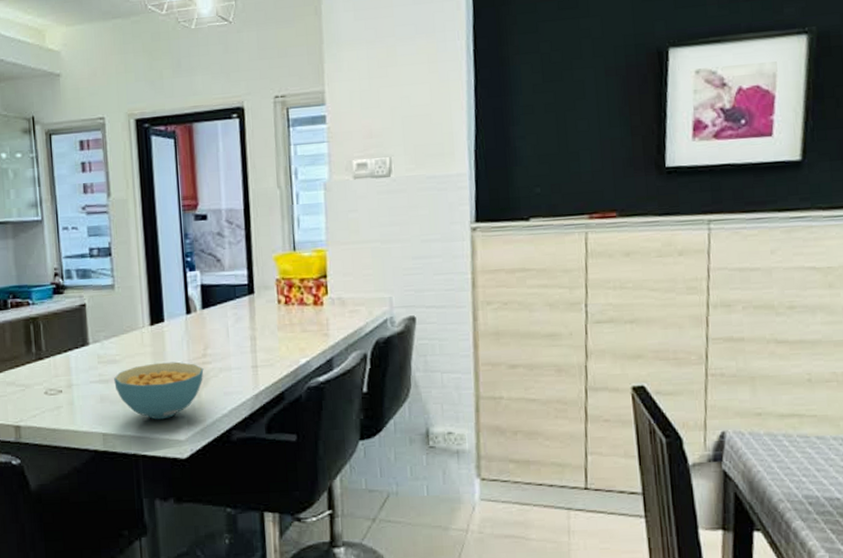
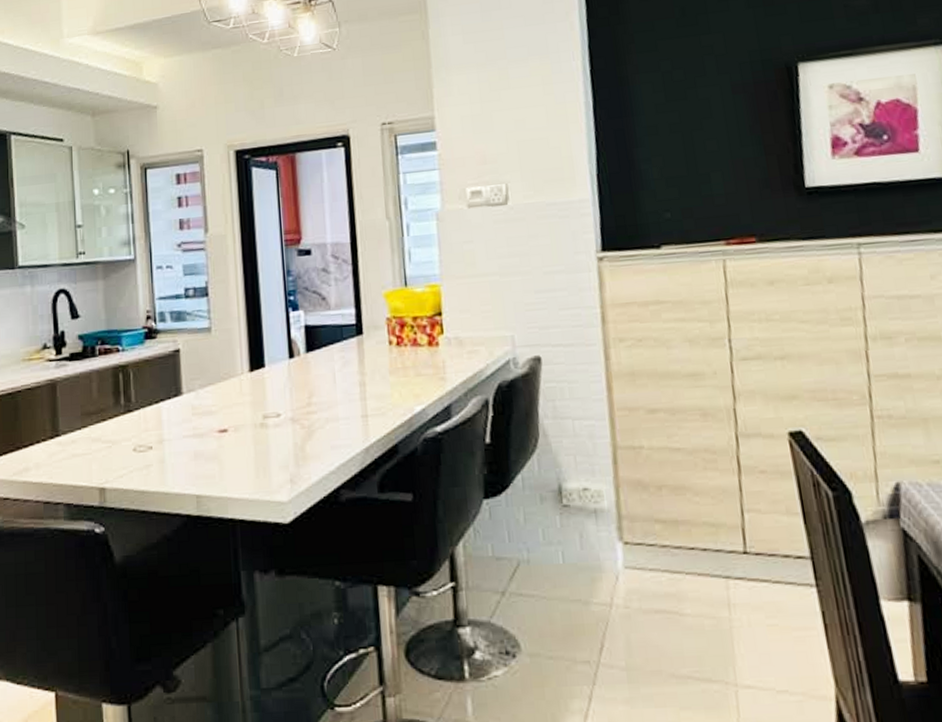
cereal bowl: present [114,362,204,420] -> none [209,412,309,479]

